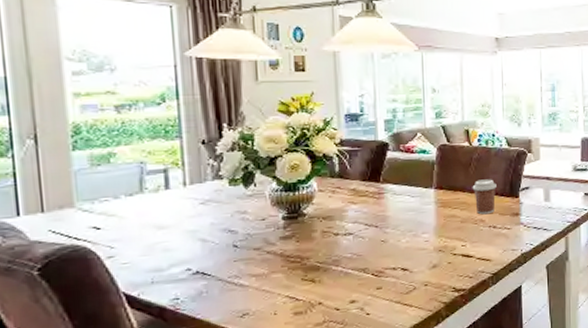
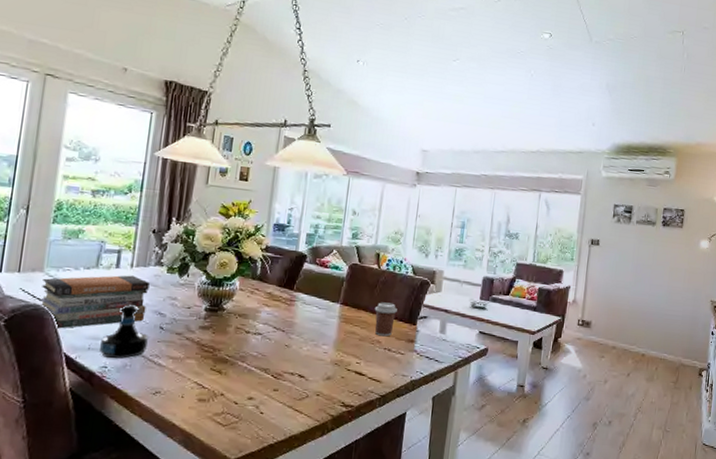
book stack: none [76,194,213,267] -> present [39,275,150,329]
tequila bottle: none [165,227,224,288] -> present [100,305,149,359]

